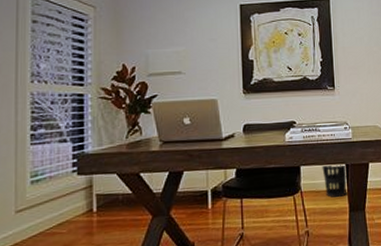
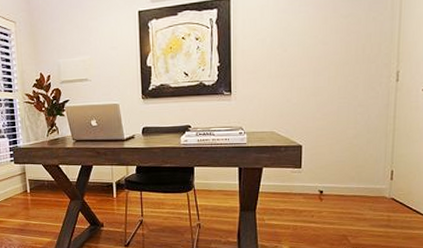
wastebasket: present [322,163,347,198] -> none [215,166,240,198]

